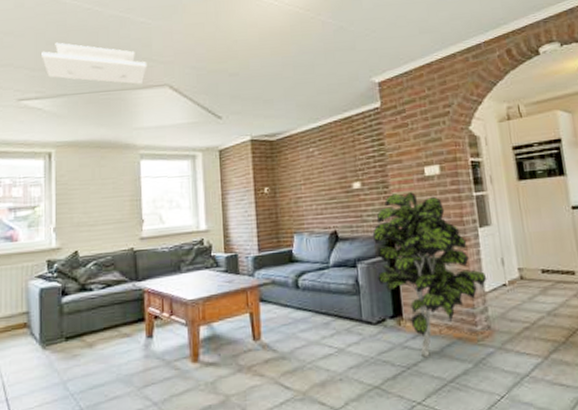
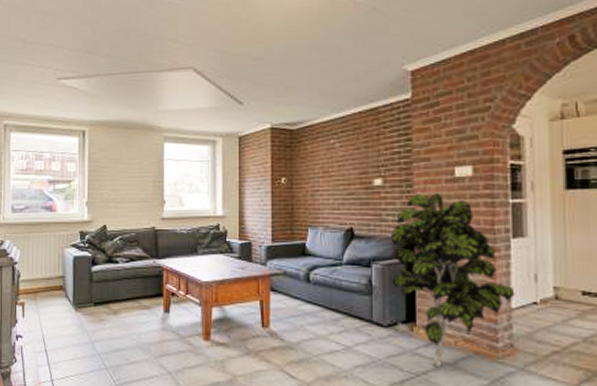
ceiling light: present [42,42,147,84] -> none [78,22,174,67]

